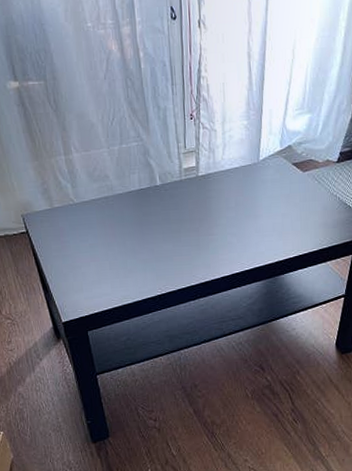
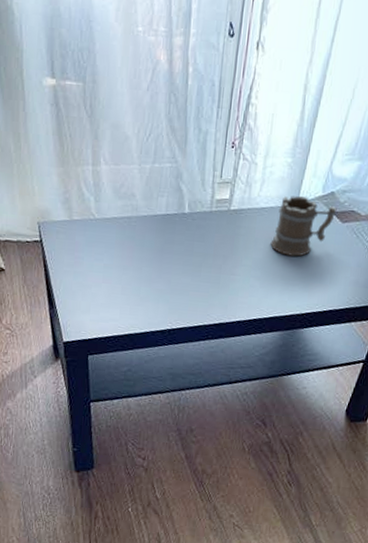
mug: none [240,153,296,210] -> present [270,195,337,257]

